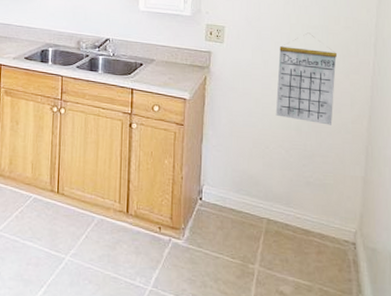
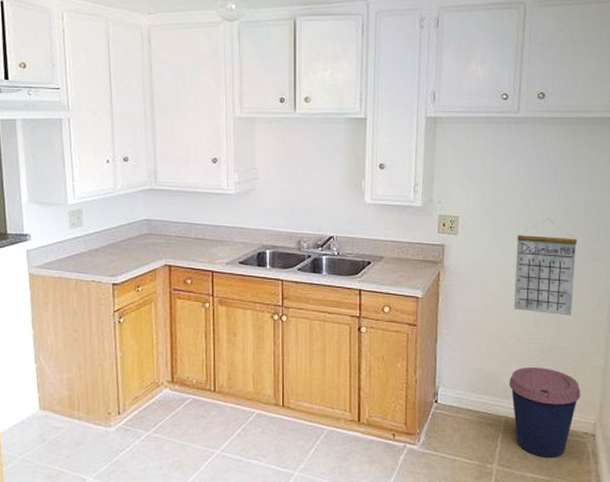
coffee cup: none [270,172,342,263] -> present [508,367,581,458]

